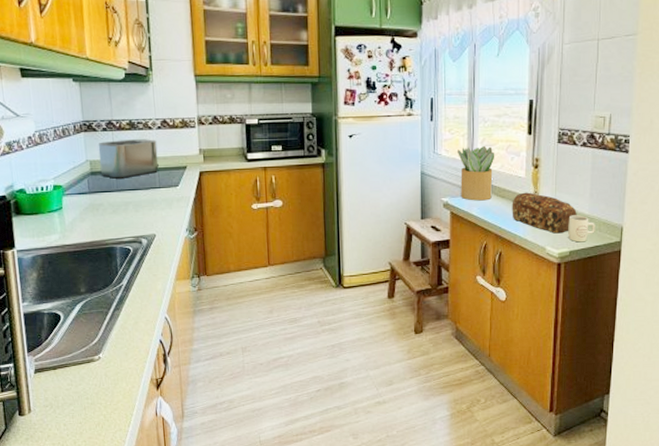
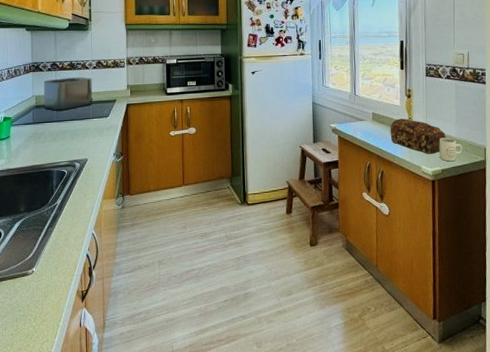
potted plant: present [458,145,495,201] -> none [343,79,374,127]

